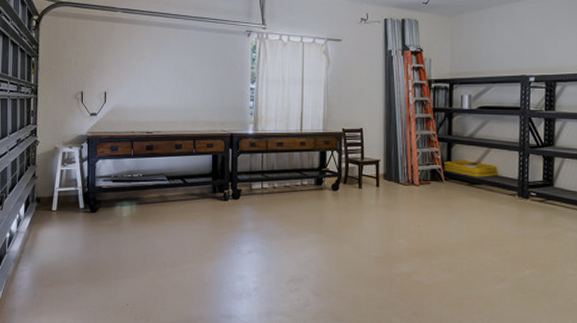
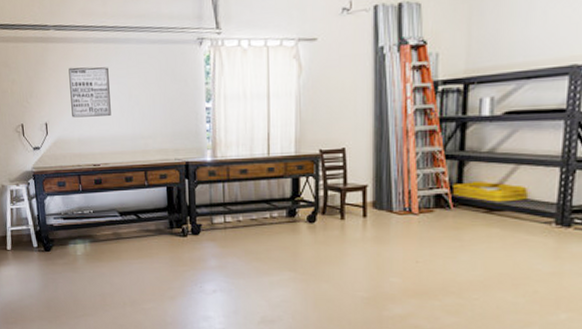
wall art: none [131,45,168,89] -> present [68,67,111,118]

